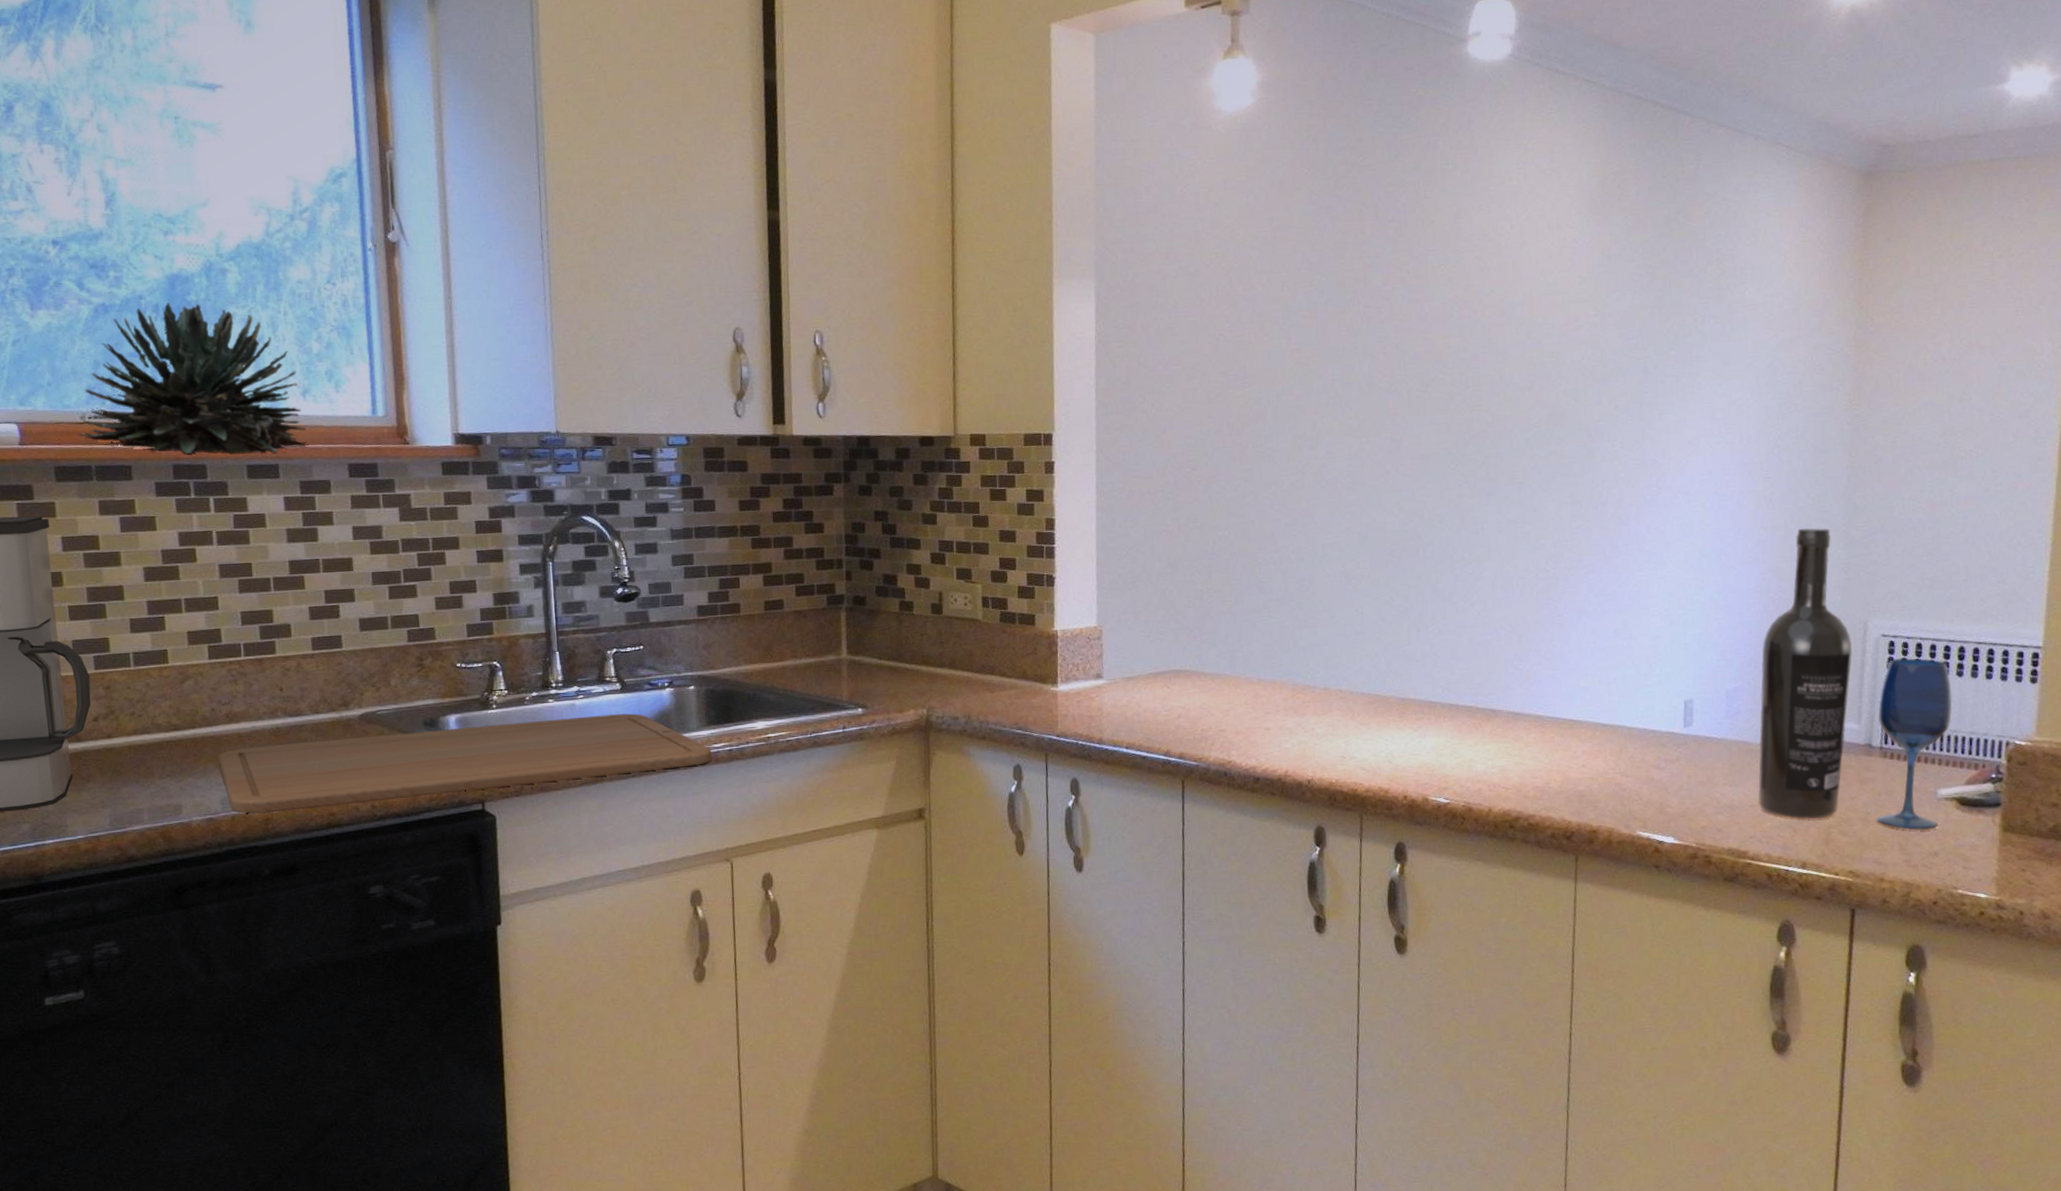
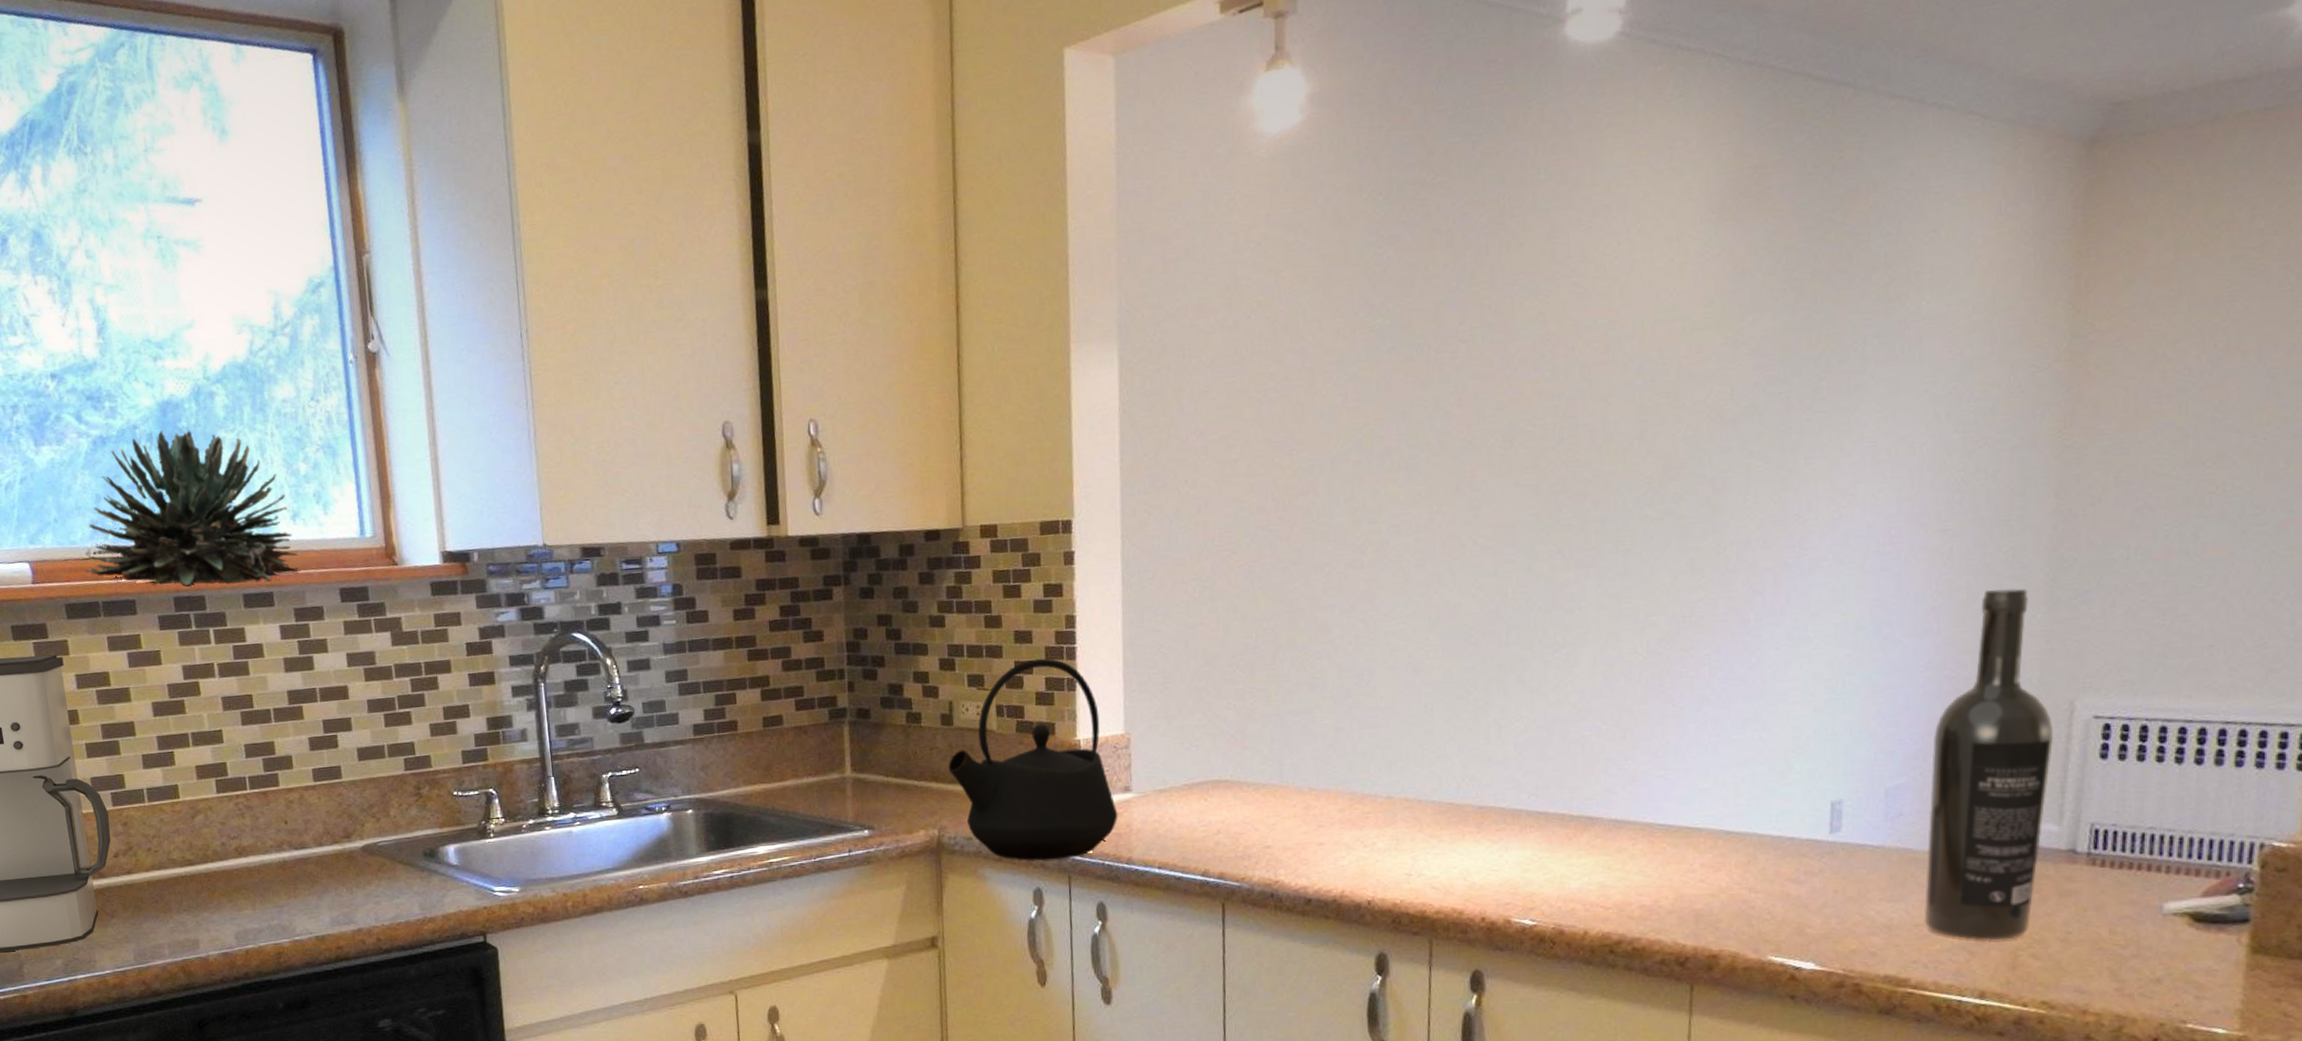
chopping board: present [217,713,713,814] -> none [230,840,713,948]
kettle: none [937,556,1091,739] -> present [948,658,1119,860]
wineglass: present [1875,657,1953,831] -> none [2078,743,2188,953]

